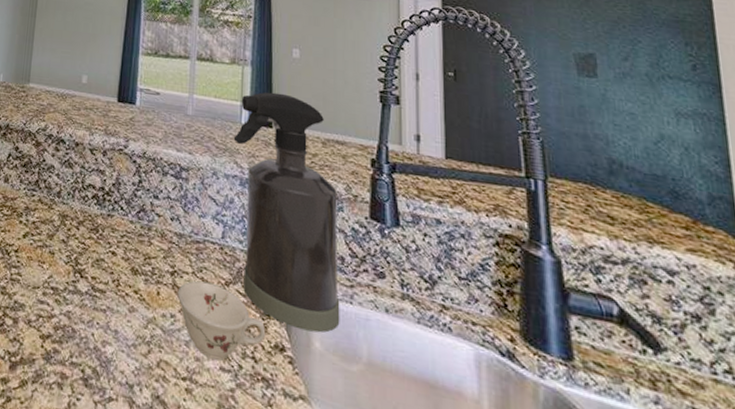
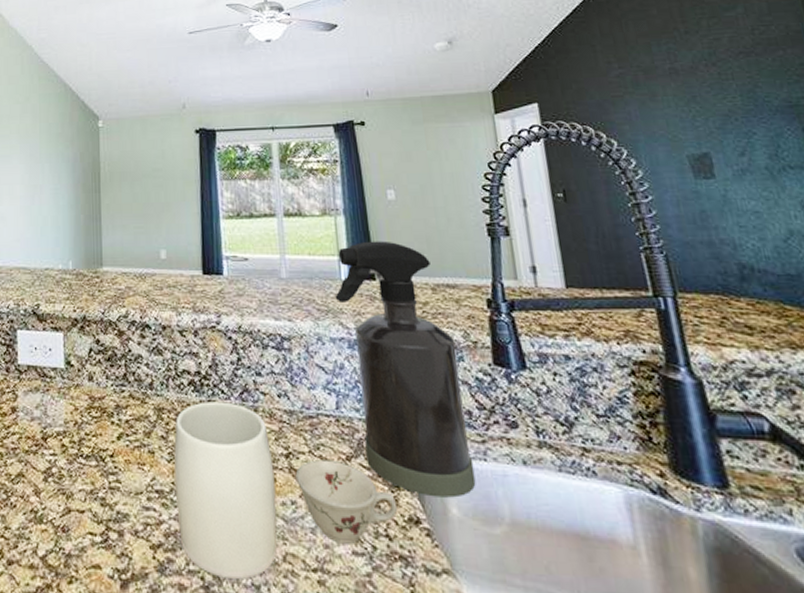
mug: none [67,215,159,378] -> present [173,402,278,580]

